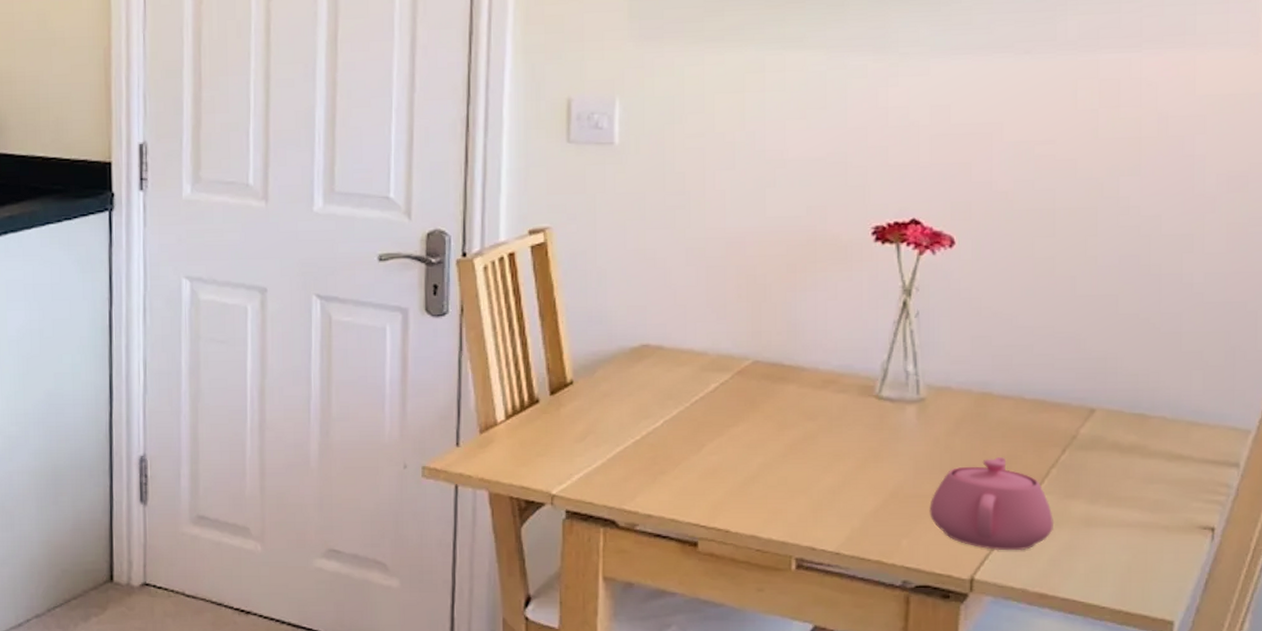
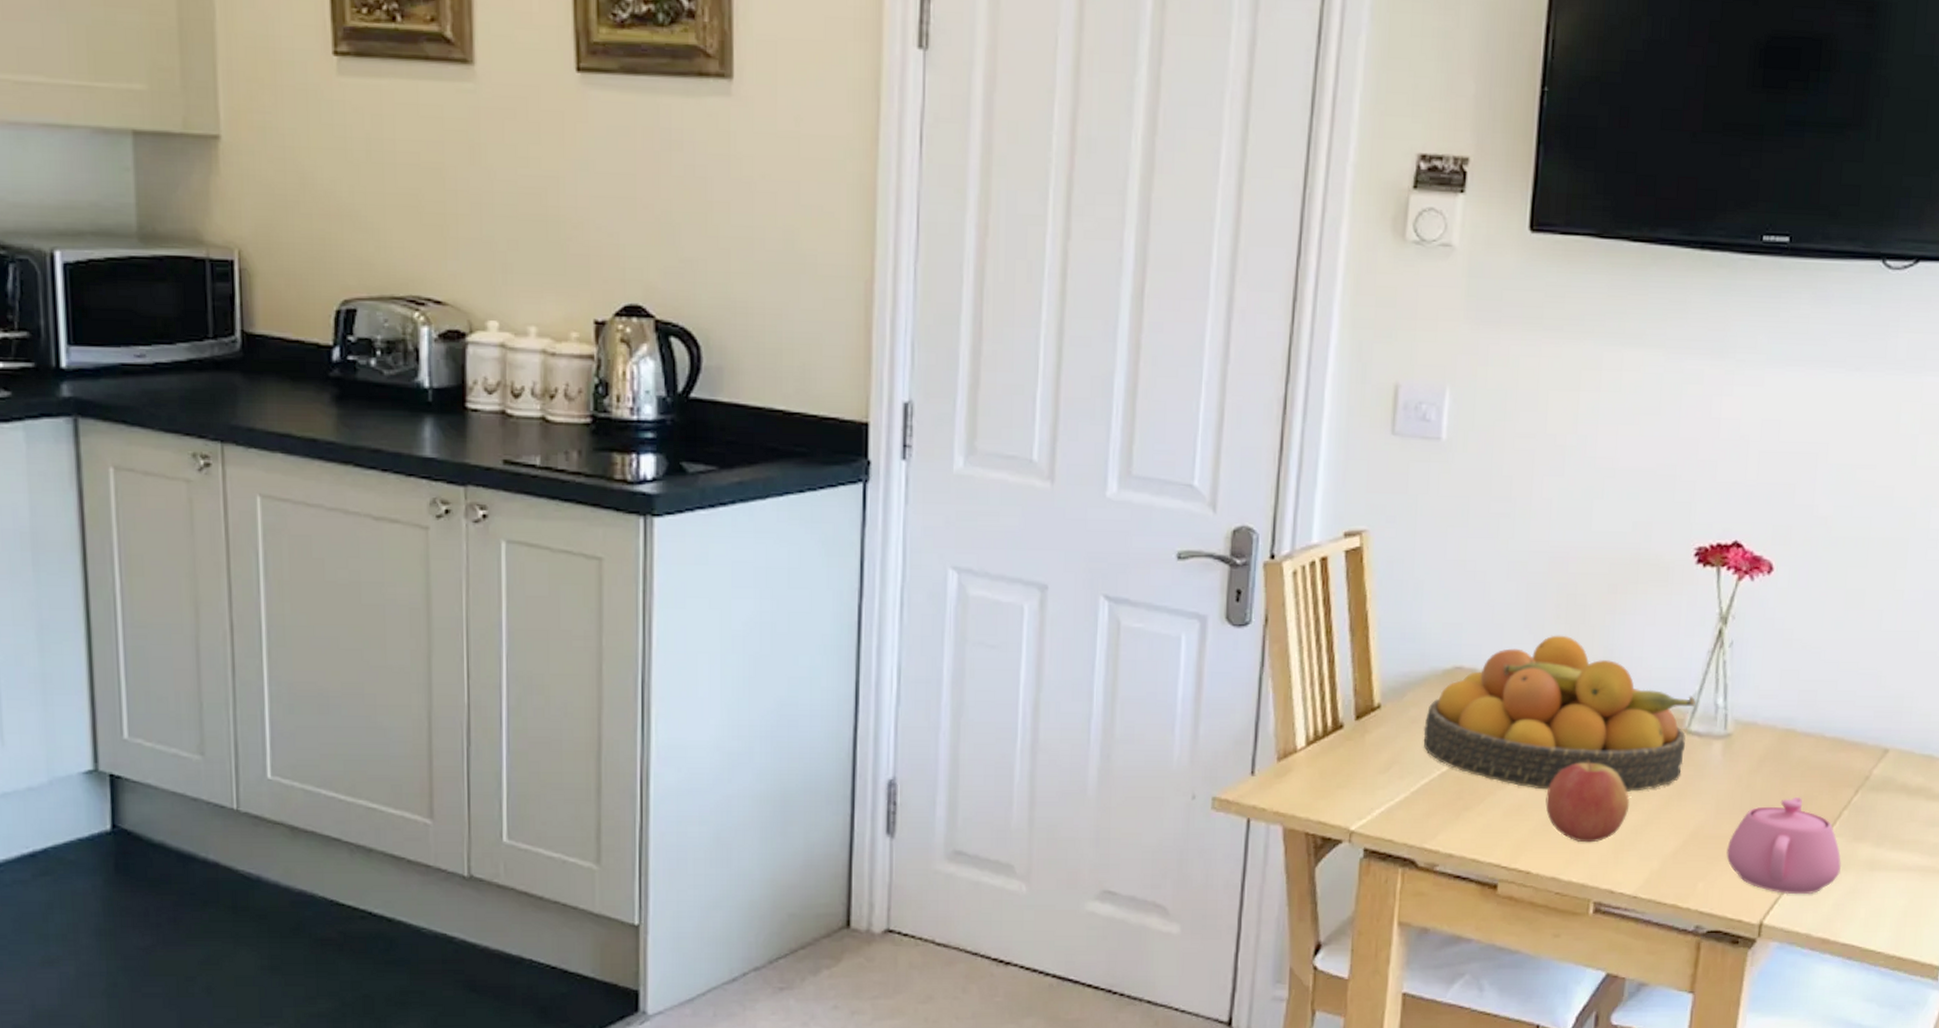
fruit bowl: none [616,312,885,455] -> present [1423,635,1696,792]
apple: none [740,425,825,503] -> present [1545,758,1630,843]

